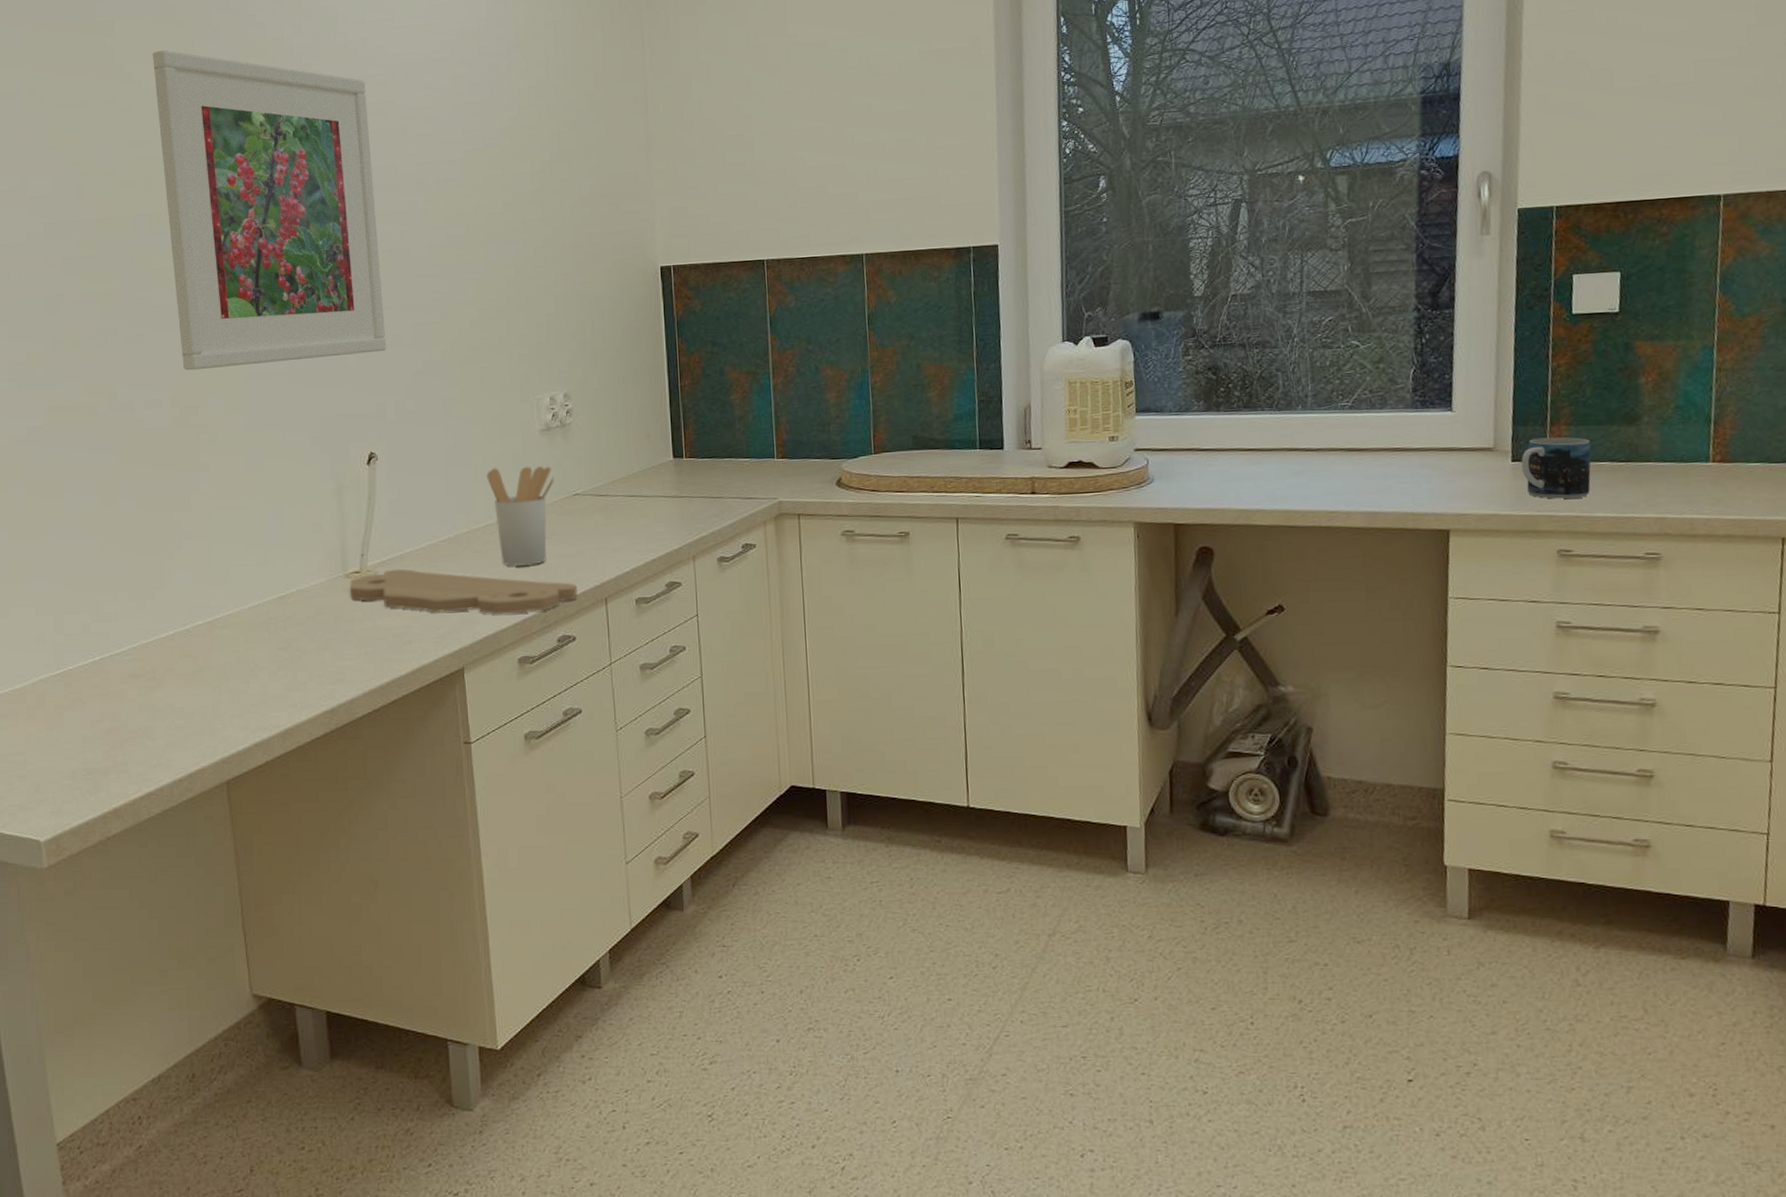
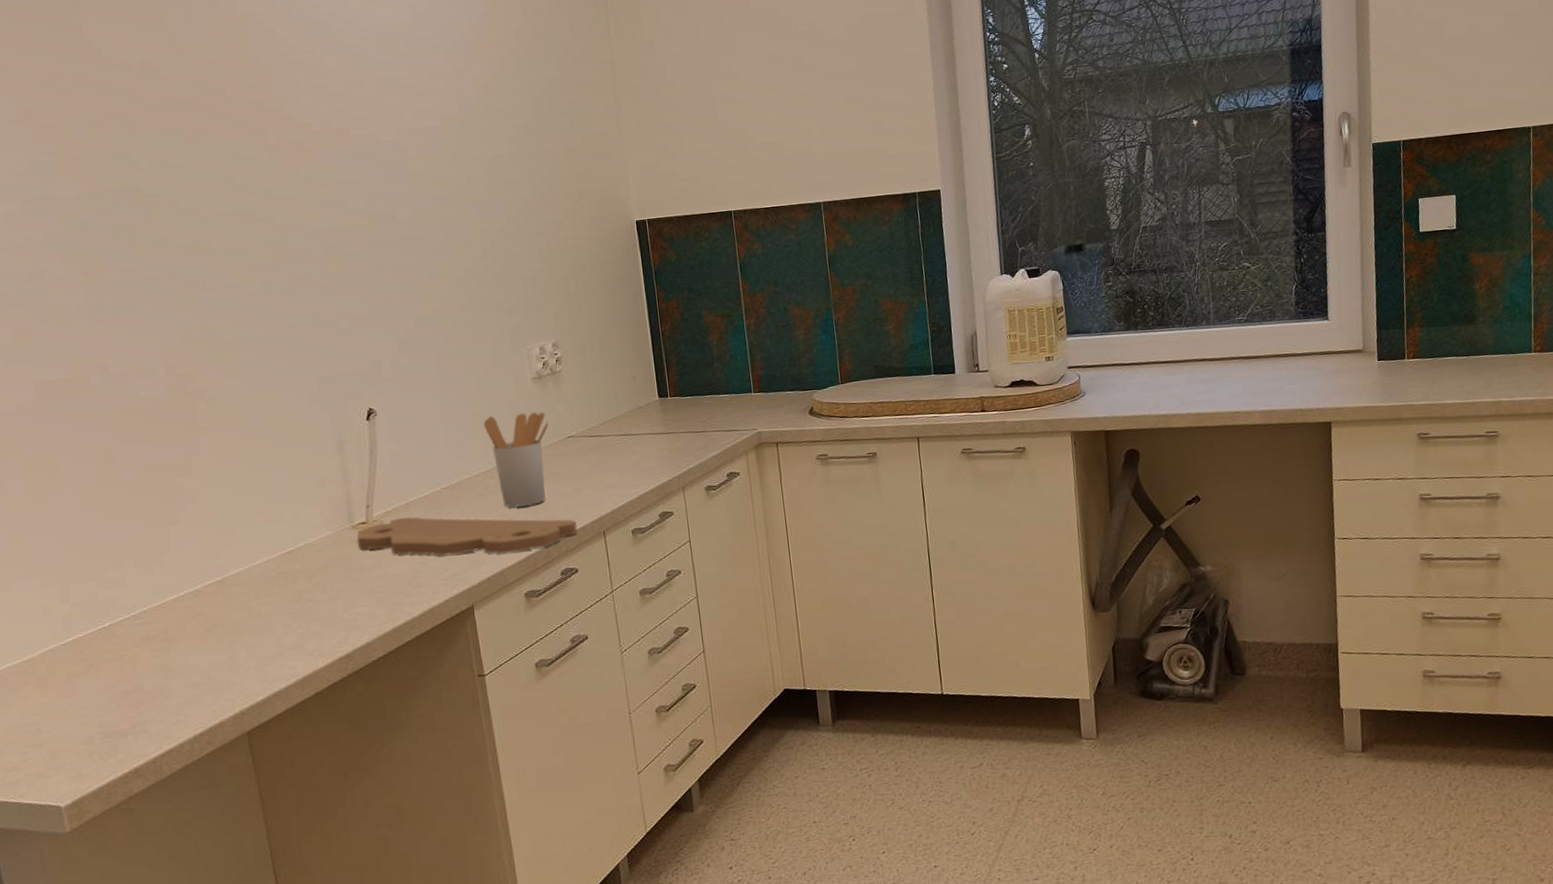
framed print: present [153,50,387,371] -> none [122,26,378,340]
mug: present [1521,437,1591,499] -> none [1385,337,1441,391]

